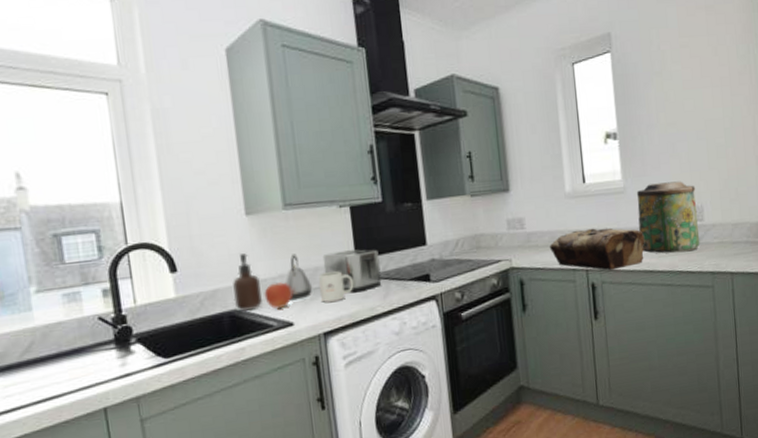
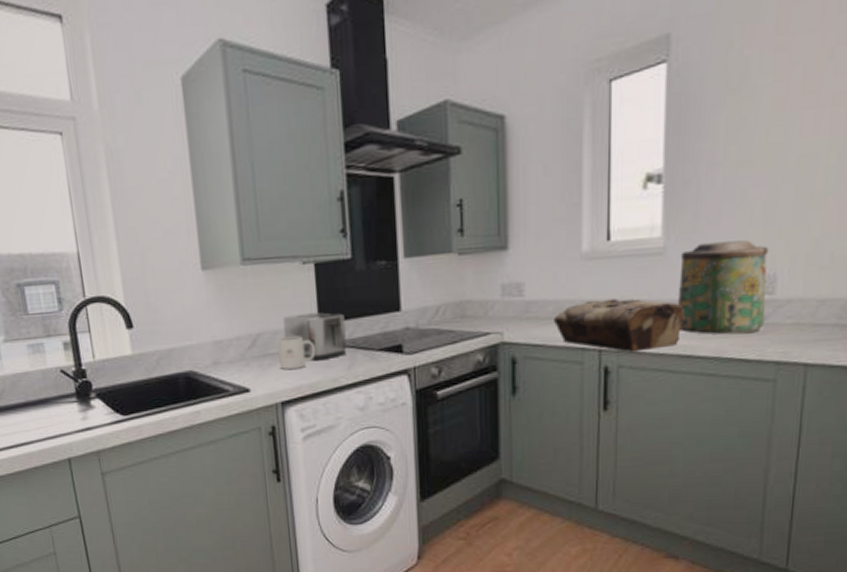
soap dispenser: present [231,253,262,311] -> none [187,312,218,373]
fruit: present [264,282,292,309] -> none [220,345,249,373]
kettle: present [284,254,313,301] -> none [241,314,271,365]

